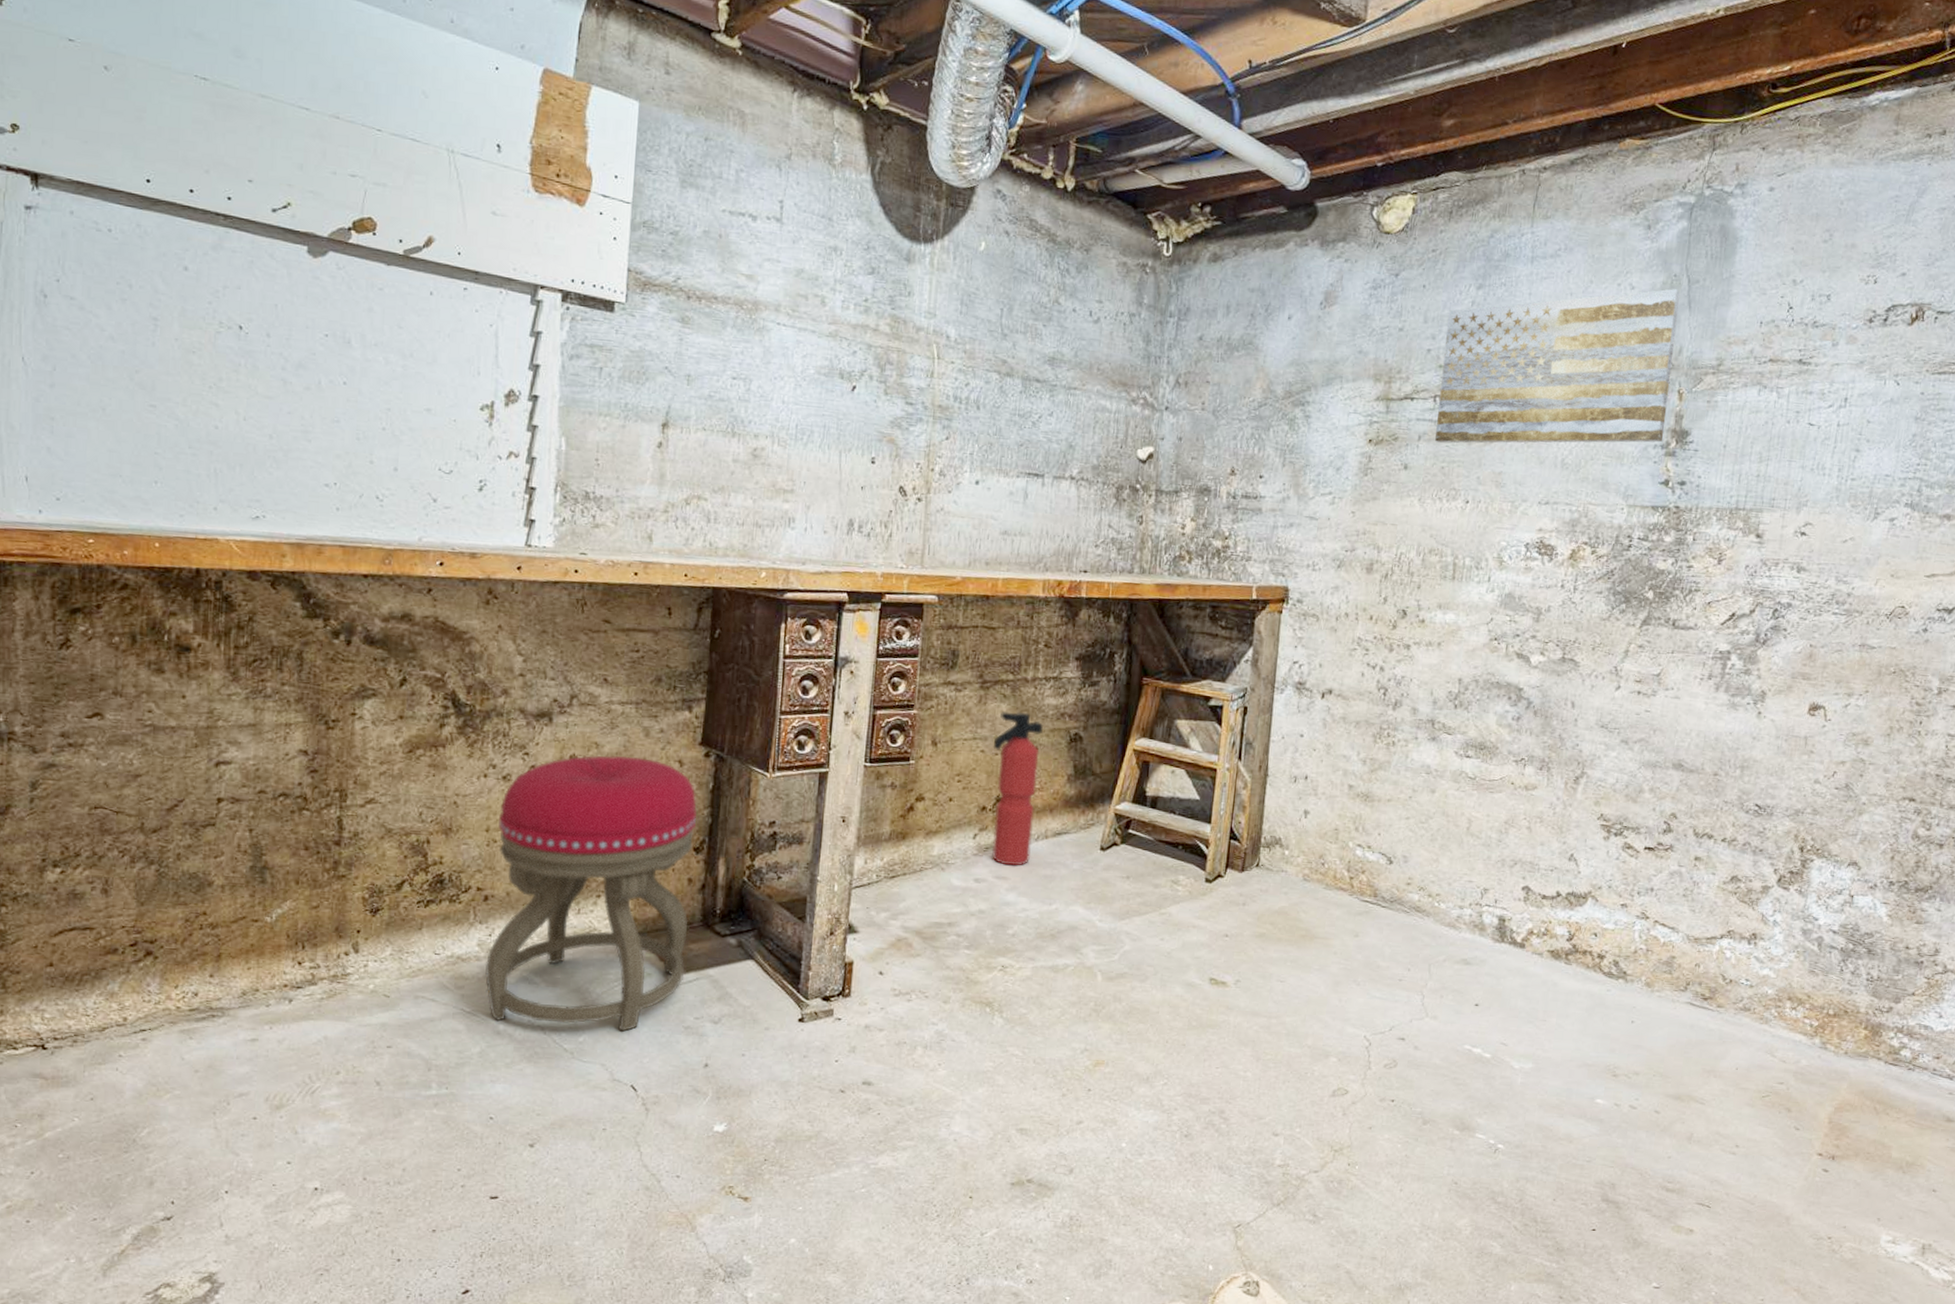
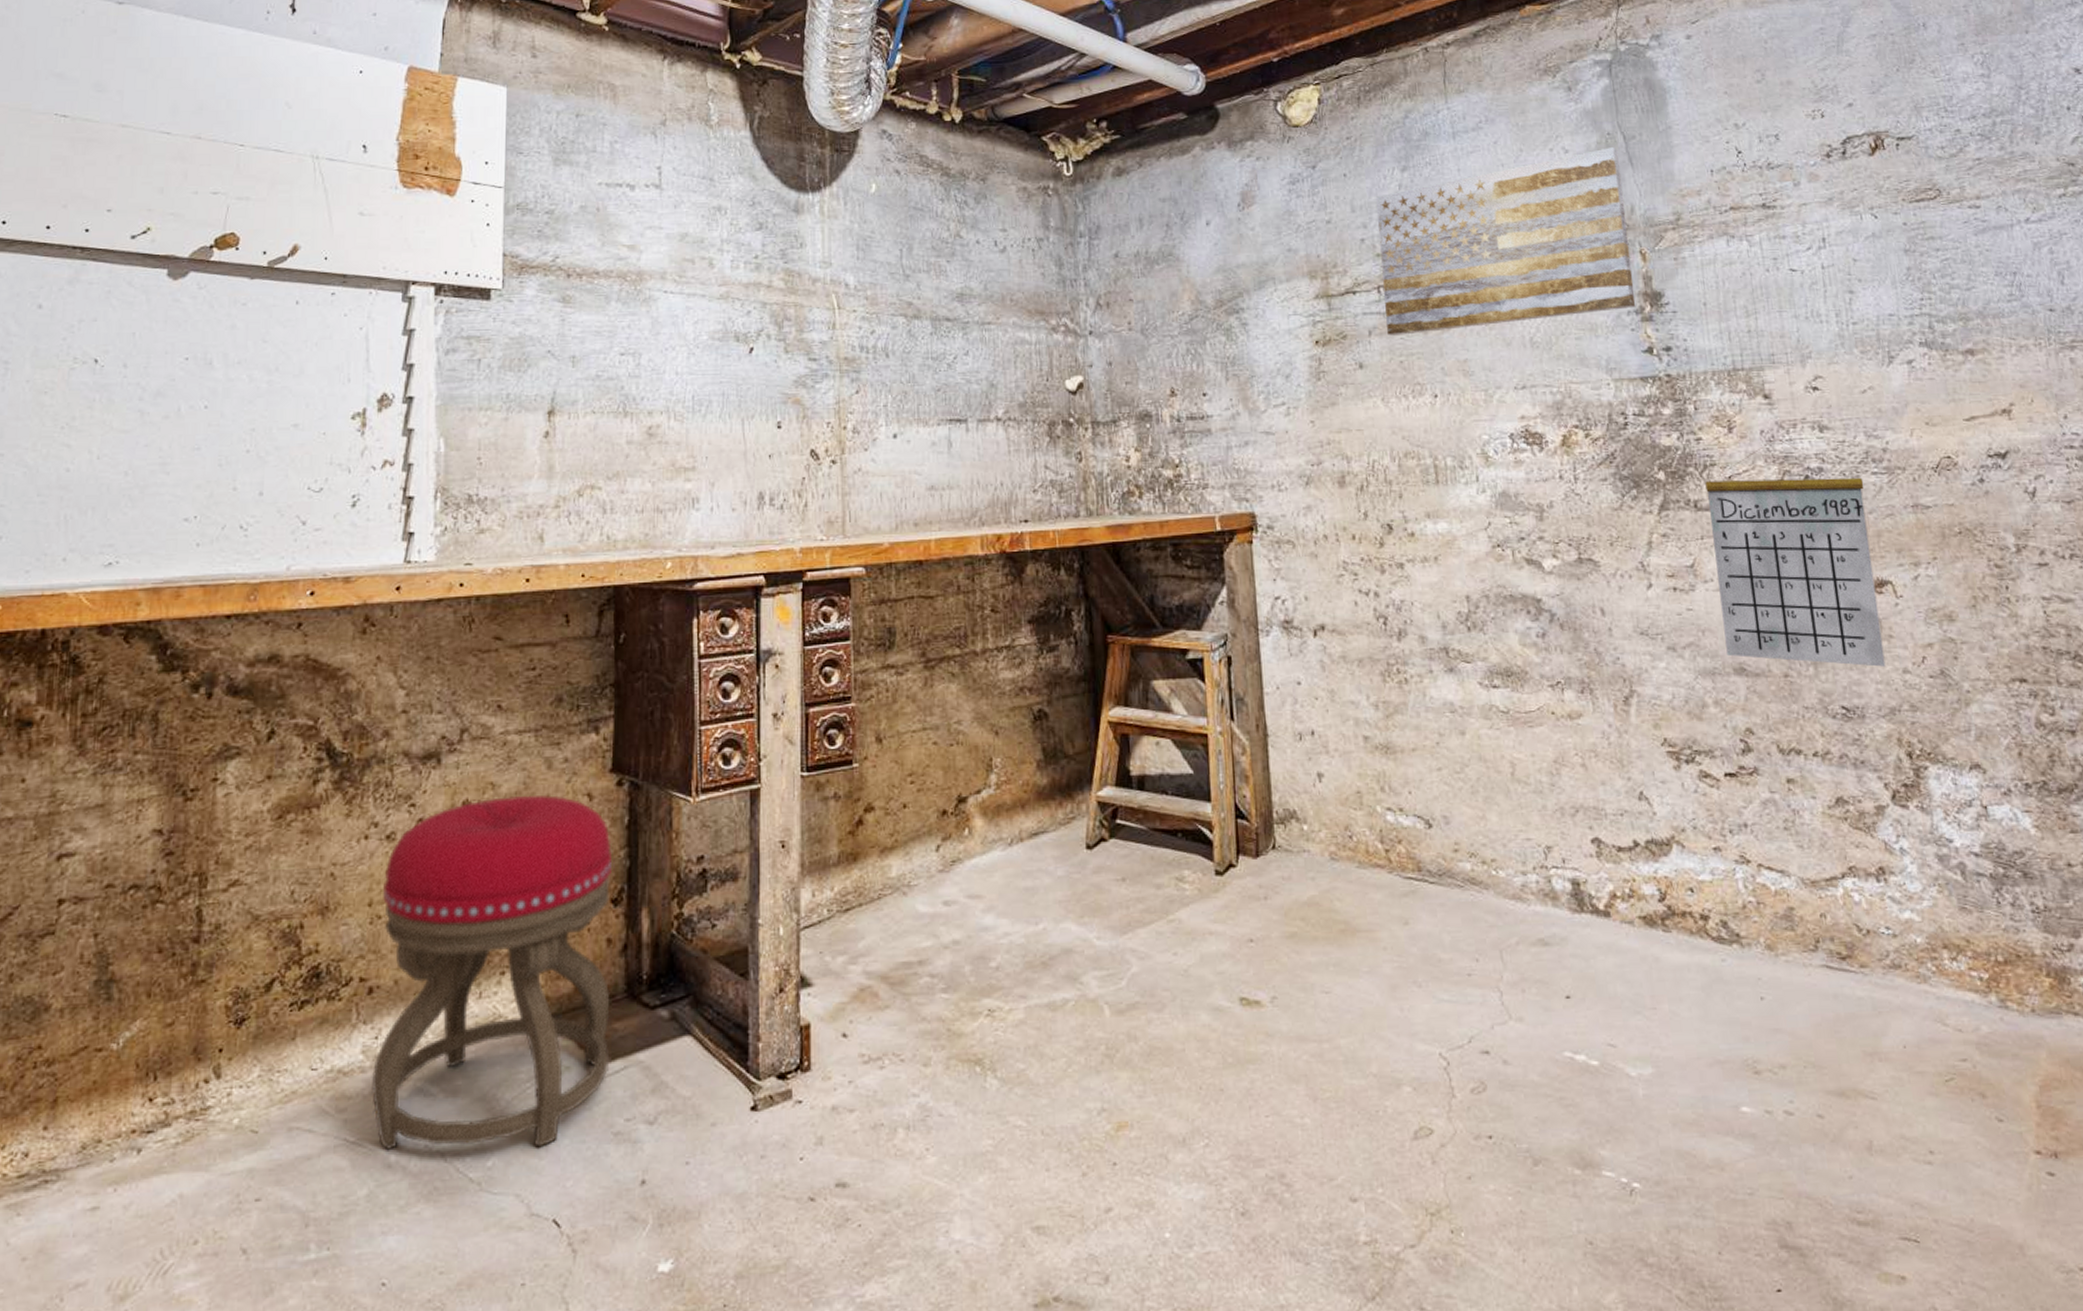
fire extinguisher: present [992,711,1044,866] -> none [947,691,1005,881]
calendar: none [1670,574,1824,776] -> present [1705,439,1886,667]

